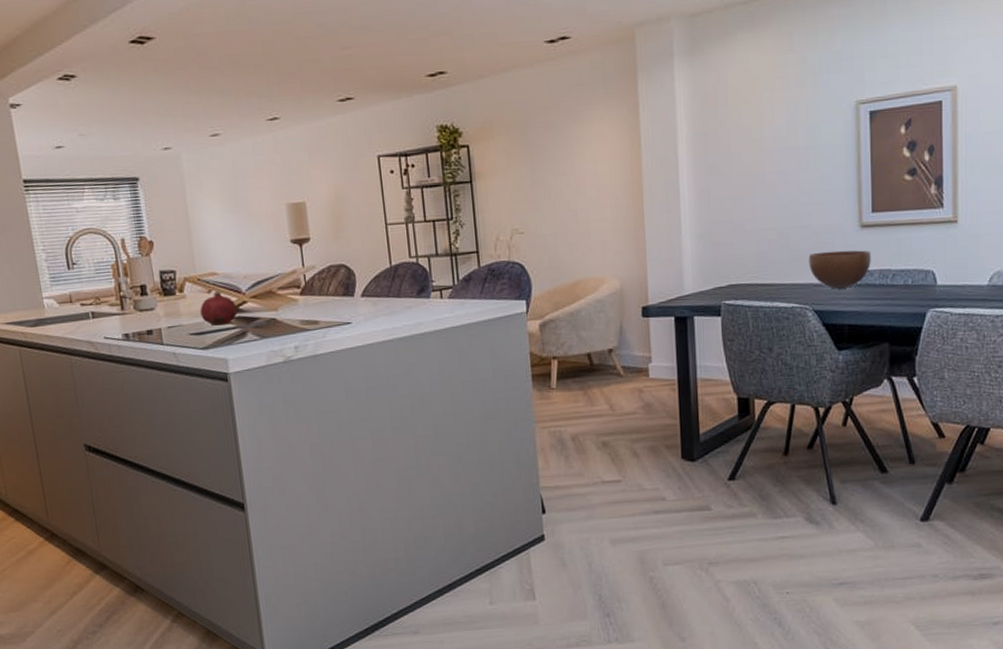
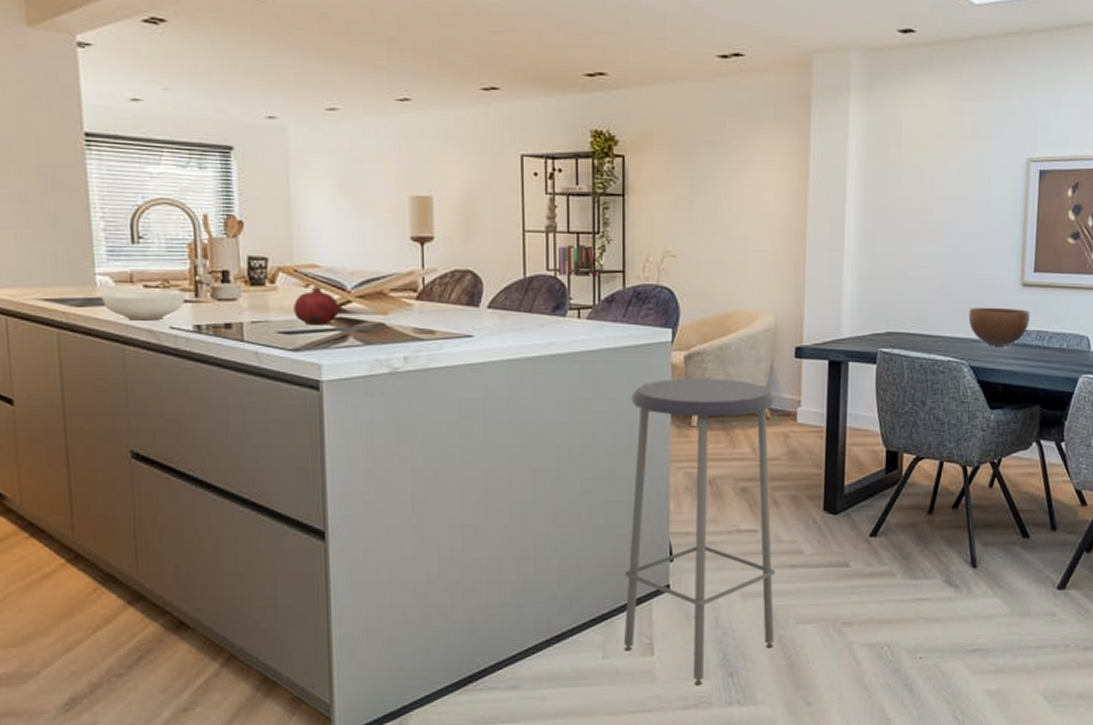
bowl: none [48,308,114,335] -> present [100,292,186,321]
books: none [418,231,456,261] -> present [558,244,600,276]
bar stool: none [494,342,646,625] -> present [624,378,776,685]

